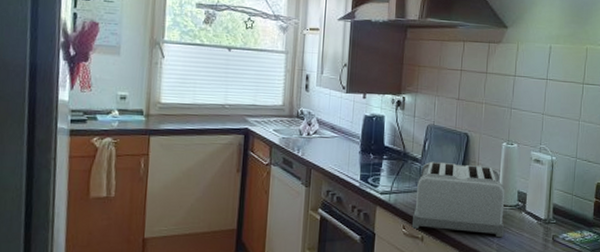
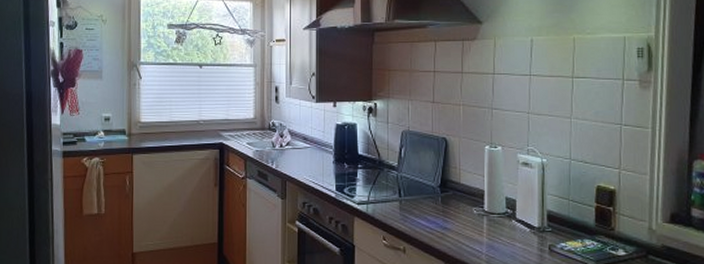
toaster: present [412,161,505,238] -> none [393,168,493,248]

